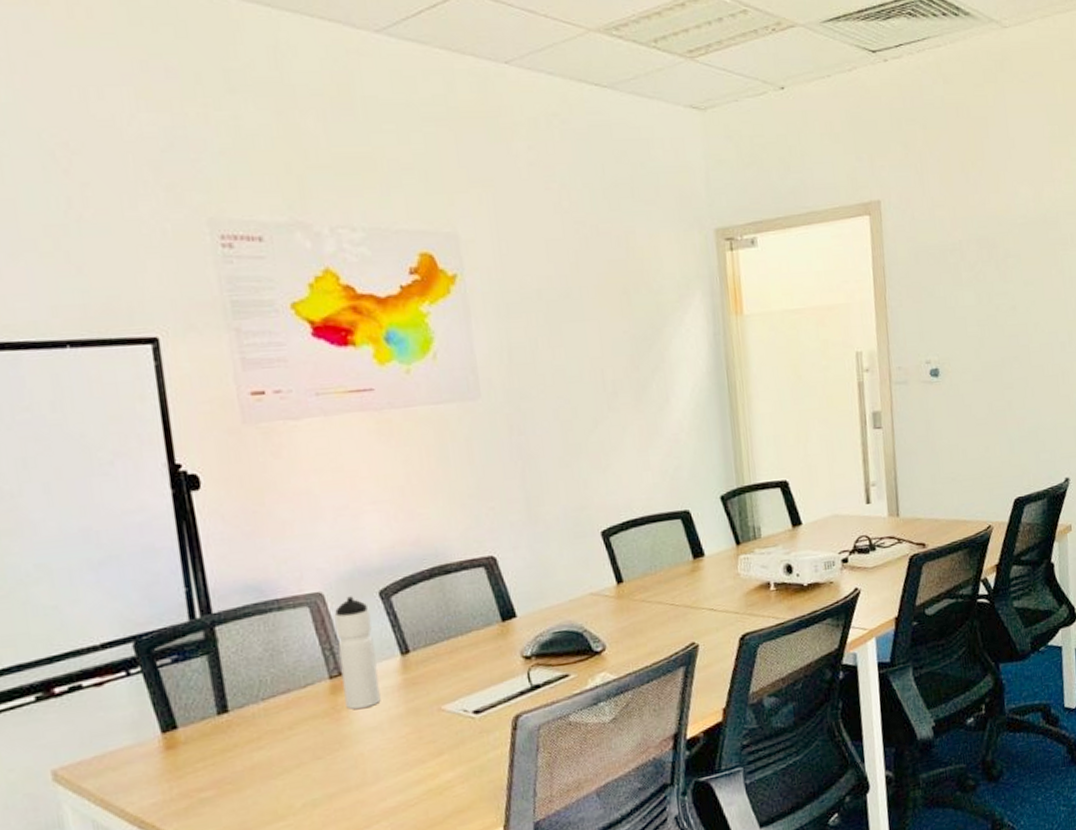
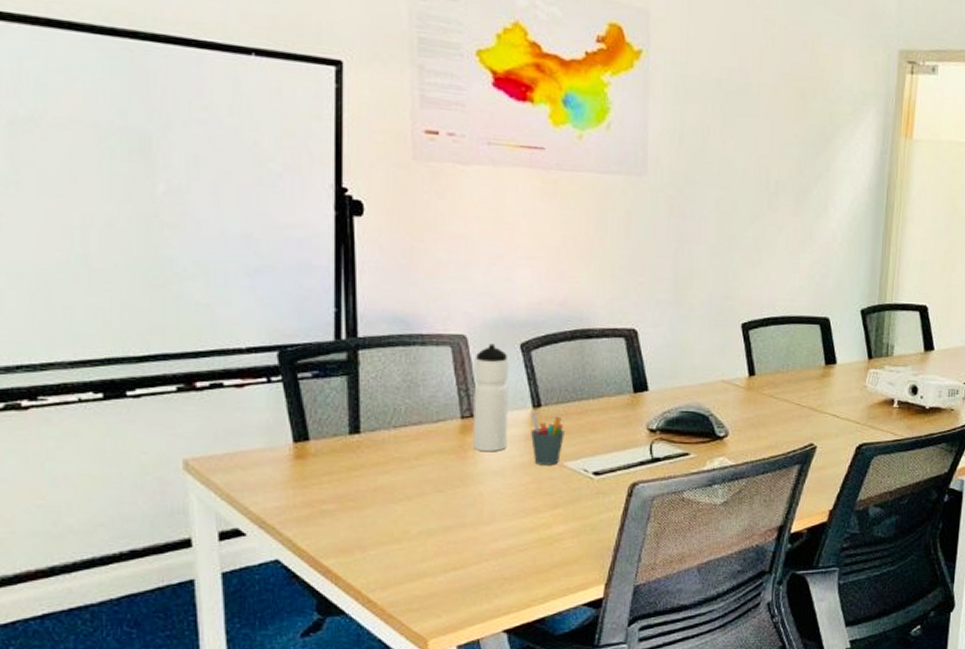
pen holder: none [401,659,438,714] -> present [531,412,565,465]

